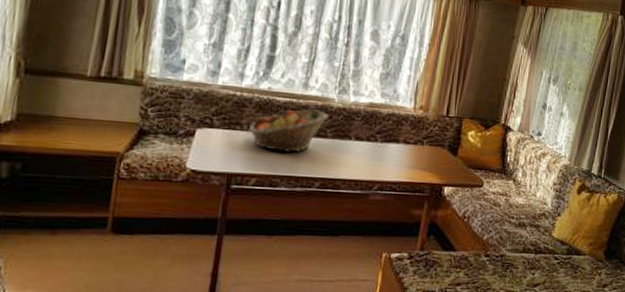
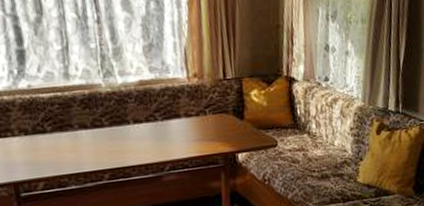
fruit basket: present [249,109,329,152] -> none [21,99,100,151]

